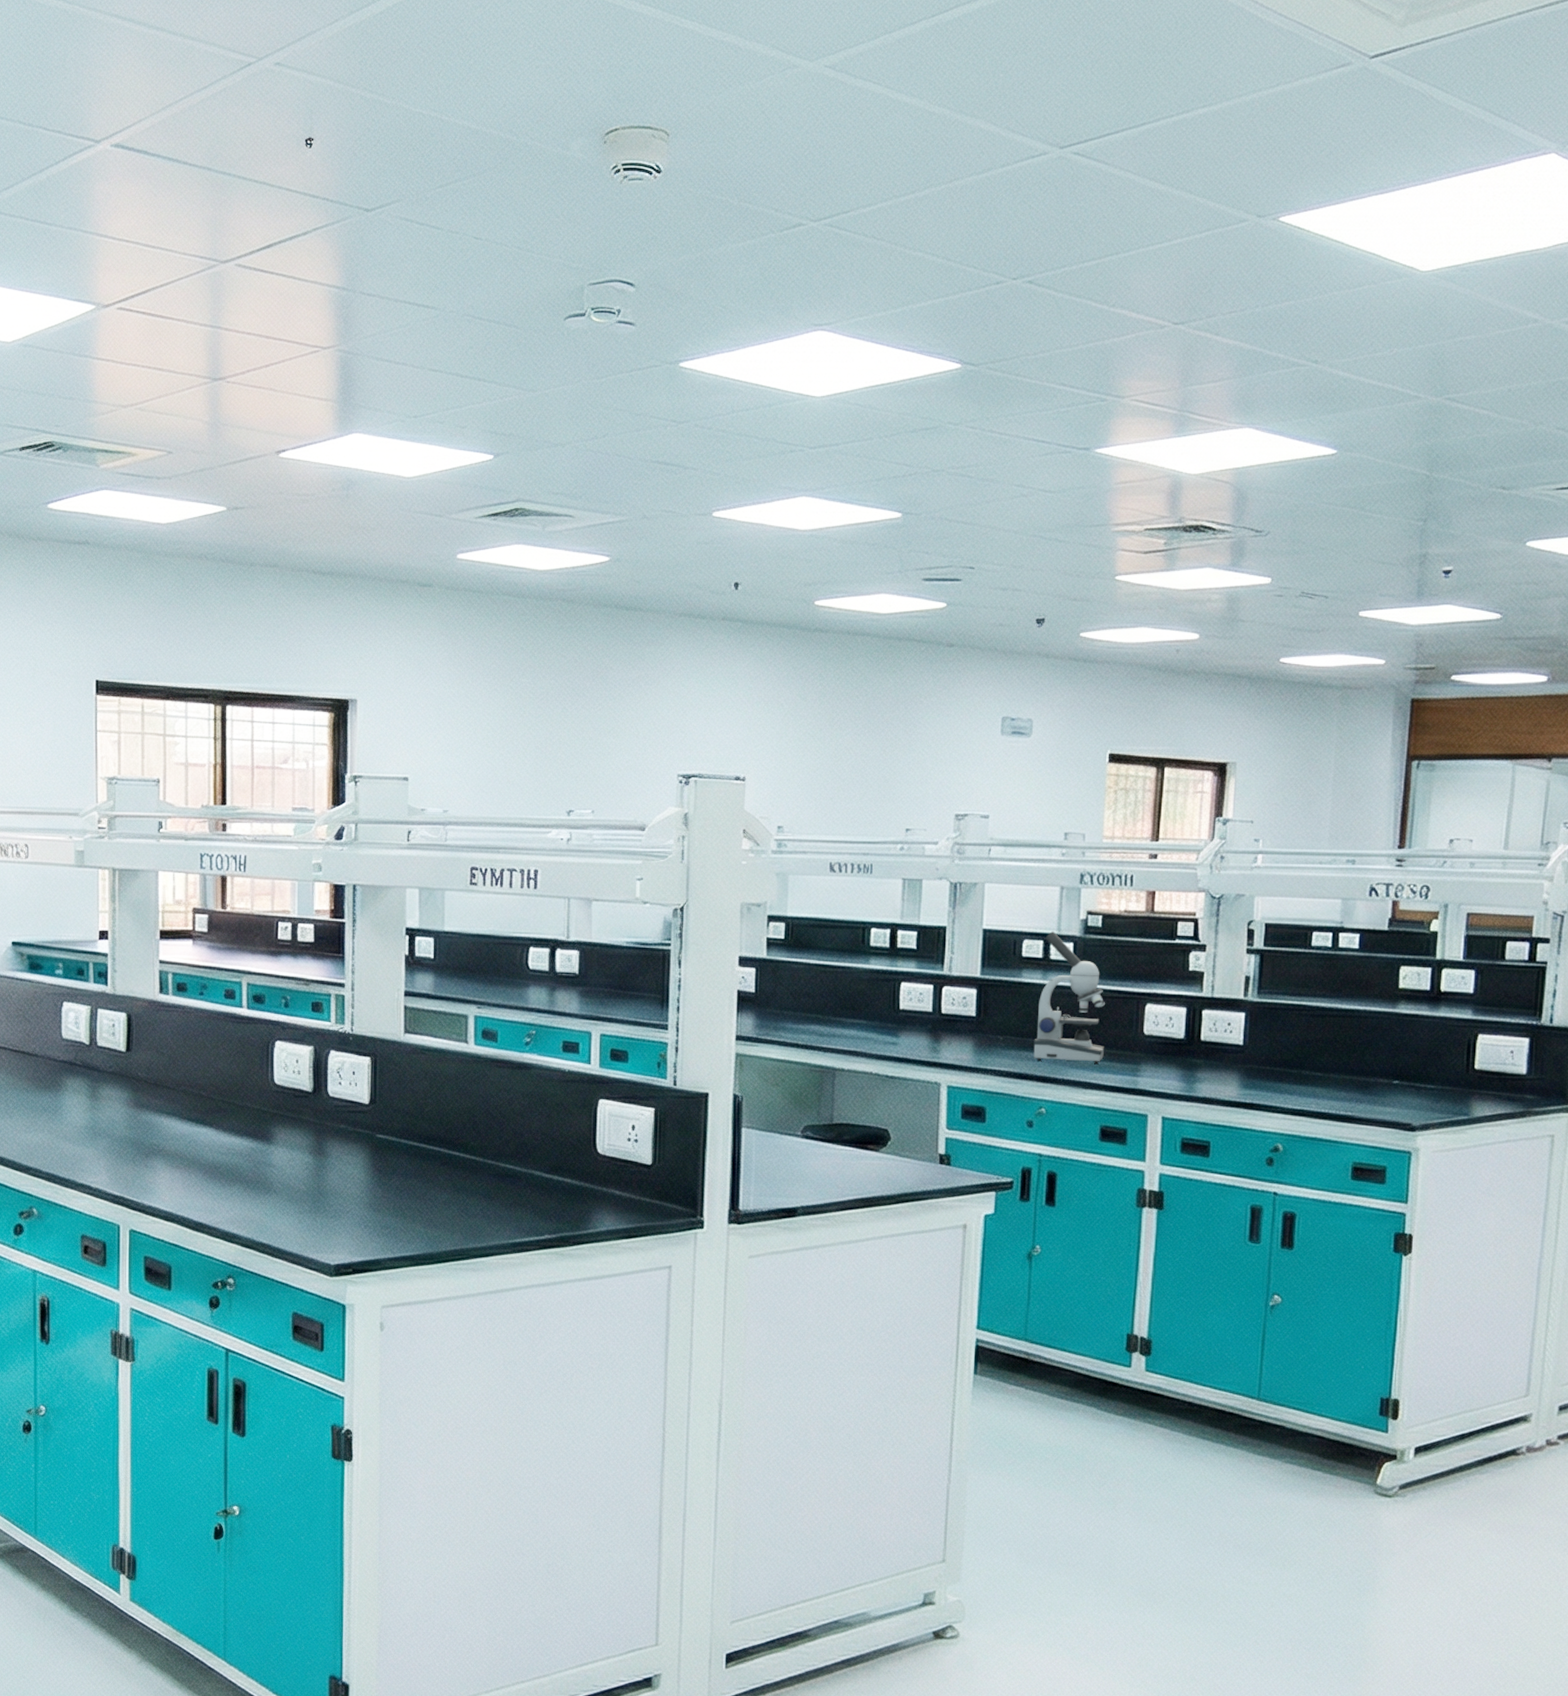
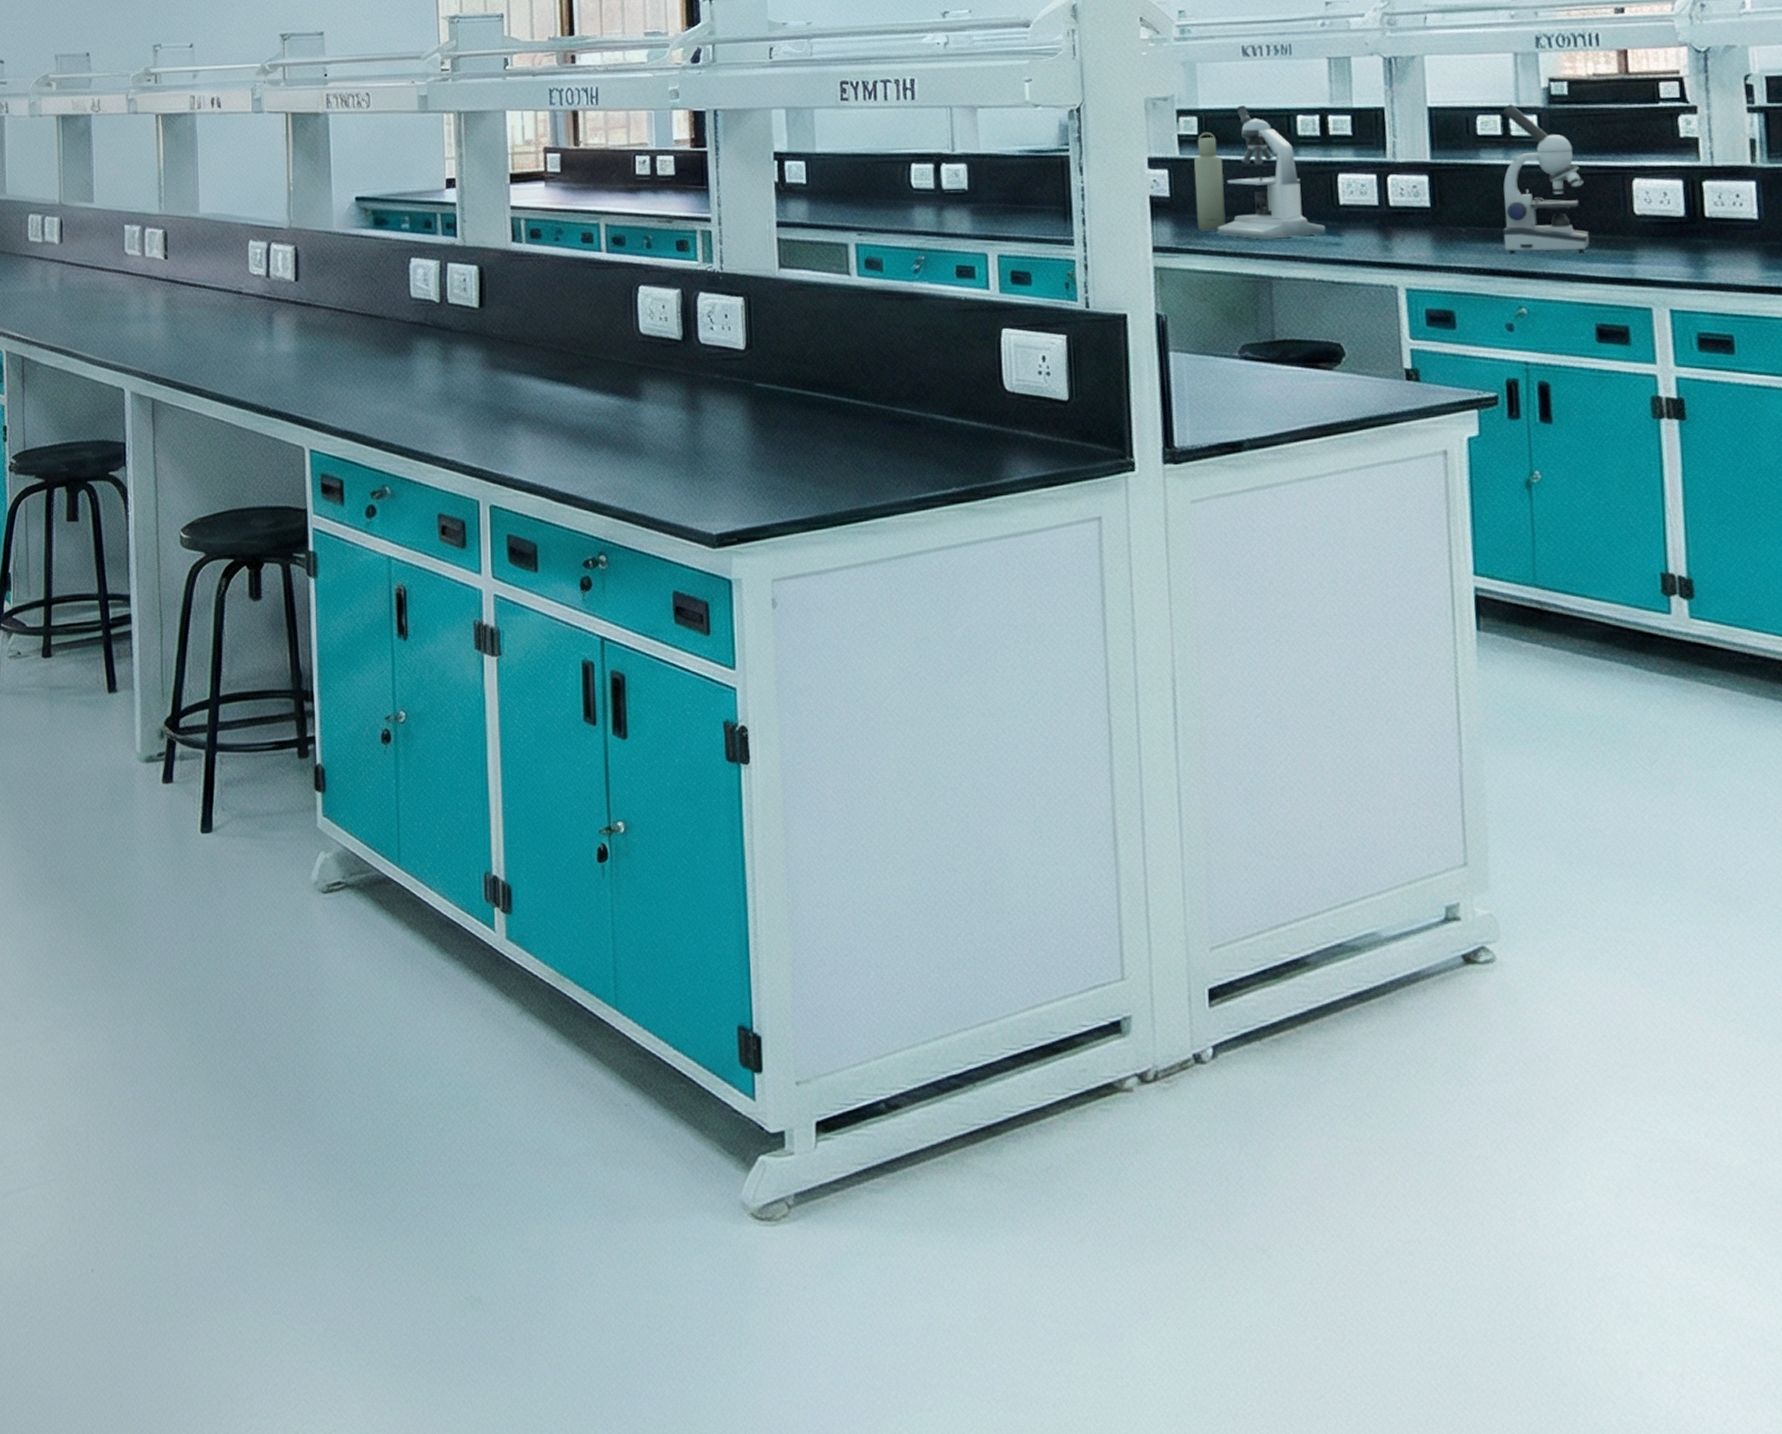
bottle: none [776,937,803,1025] -> present [1194,131,1226,231]
microscope: none [793,916,886,1036] -> present [1217,105,1326,239]

